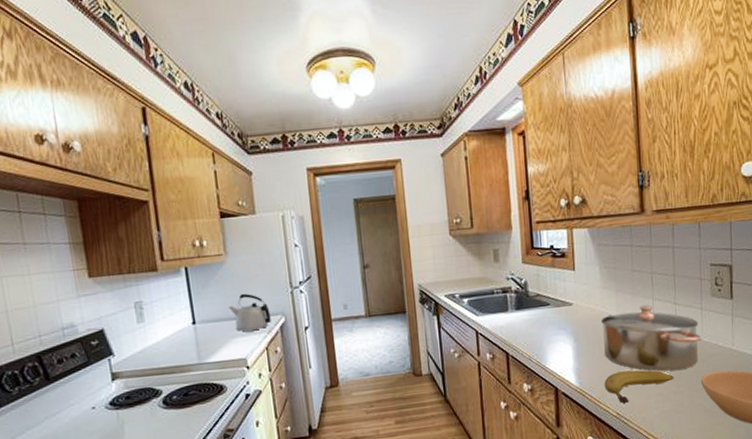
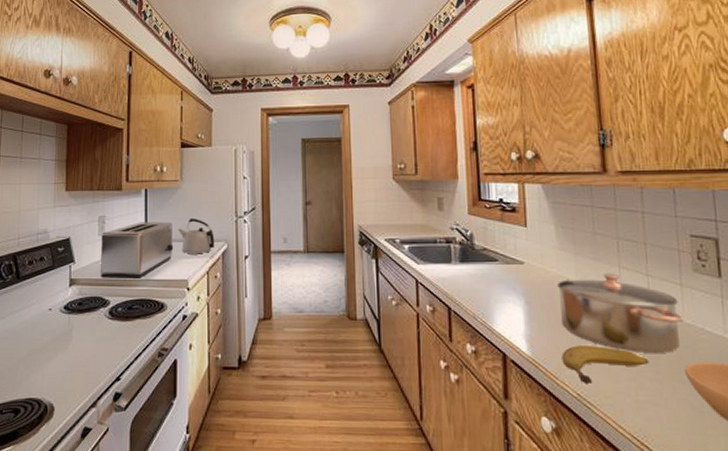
toaster: none [140,300,226,368] -> present [100,222,174,278]

